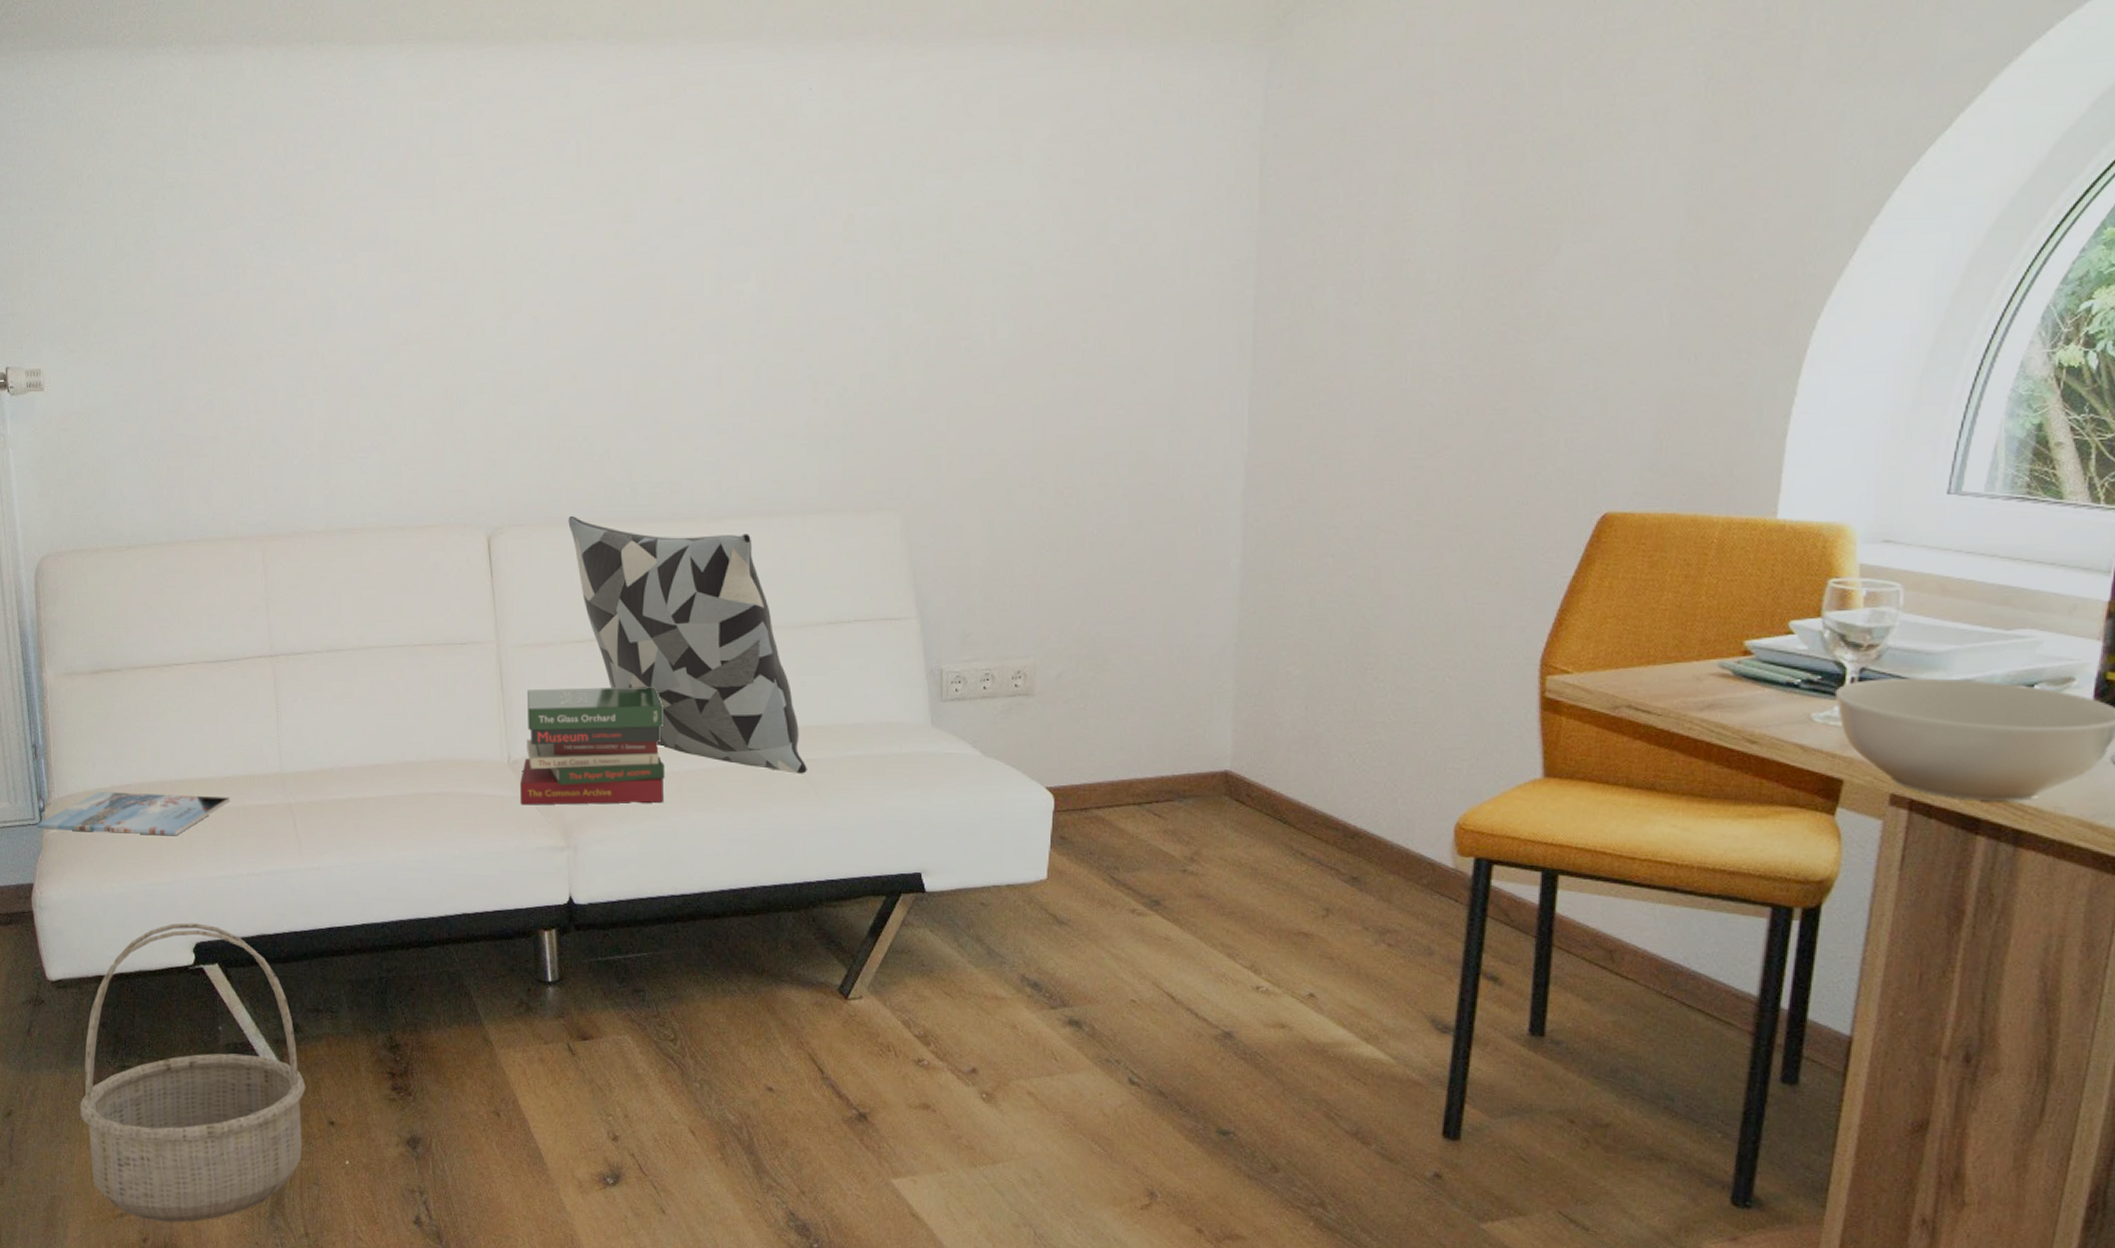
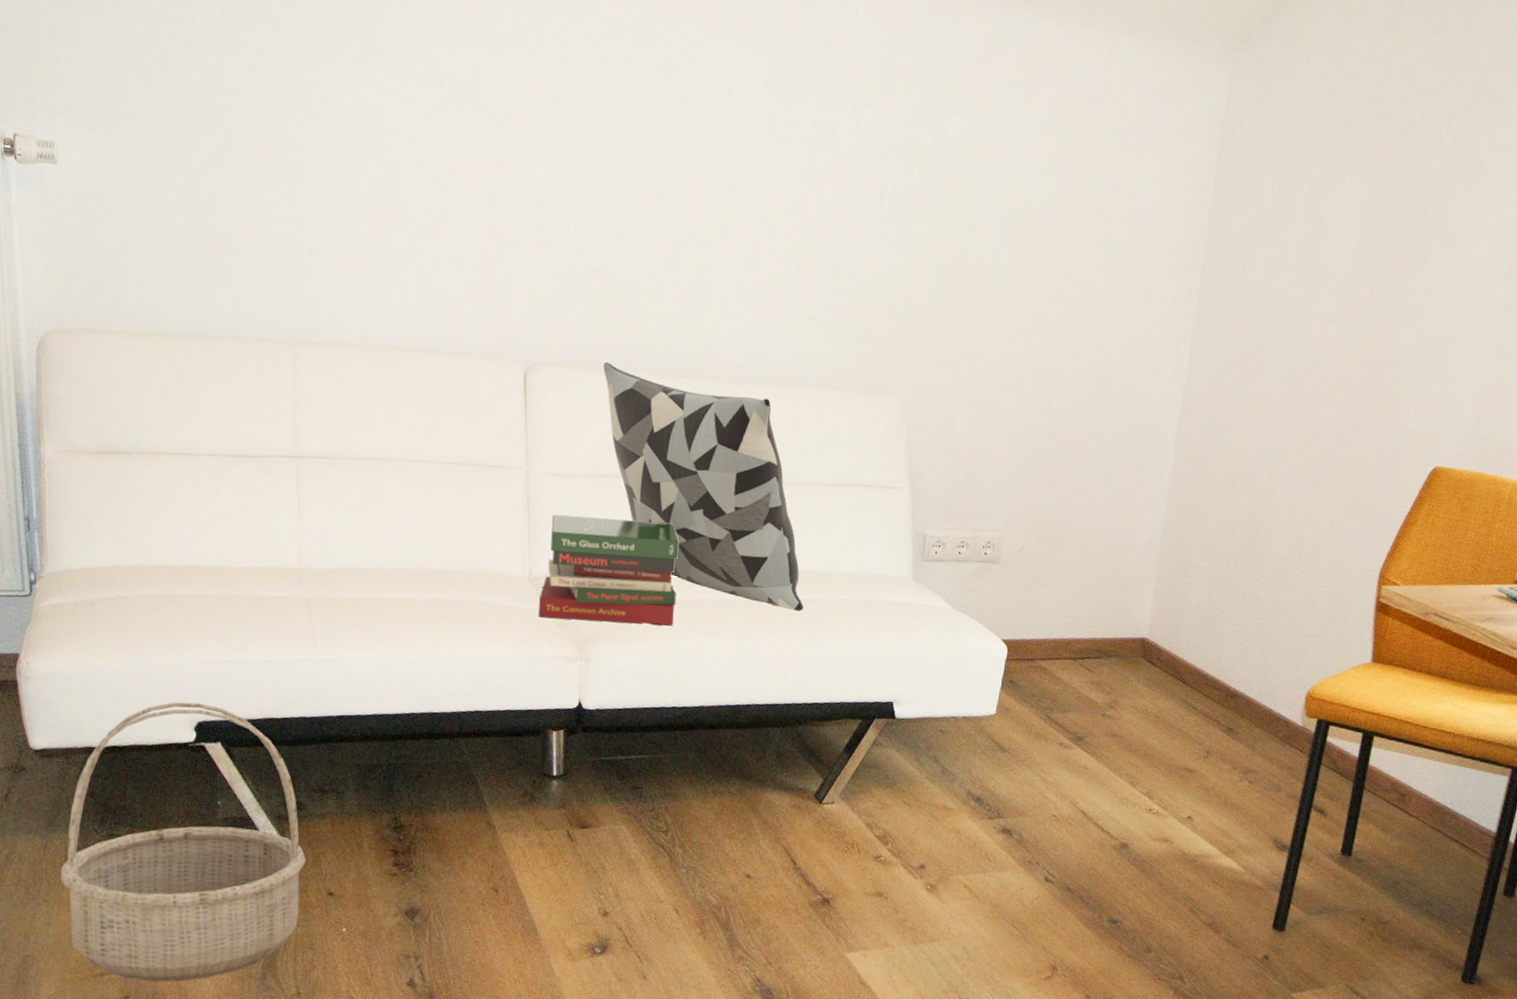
magazine: present [37,791,231,836] -> none [26,569,244,619]

